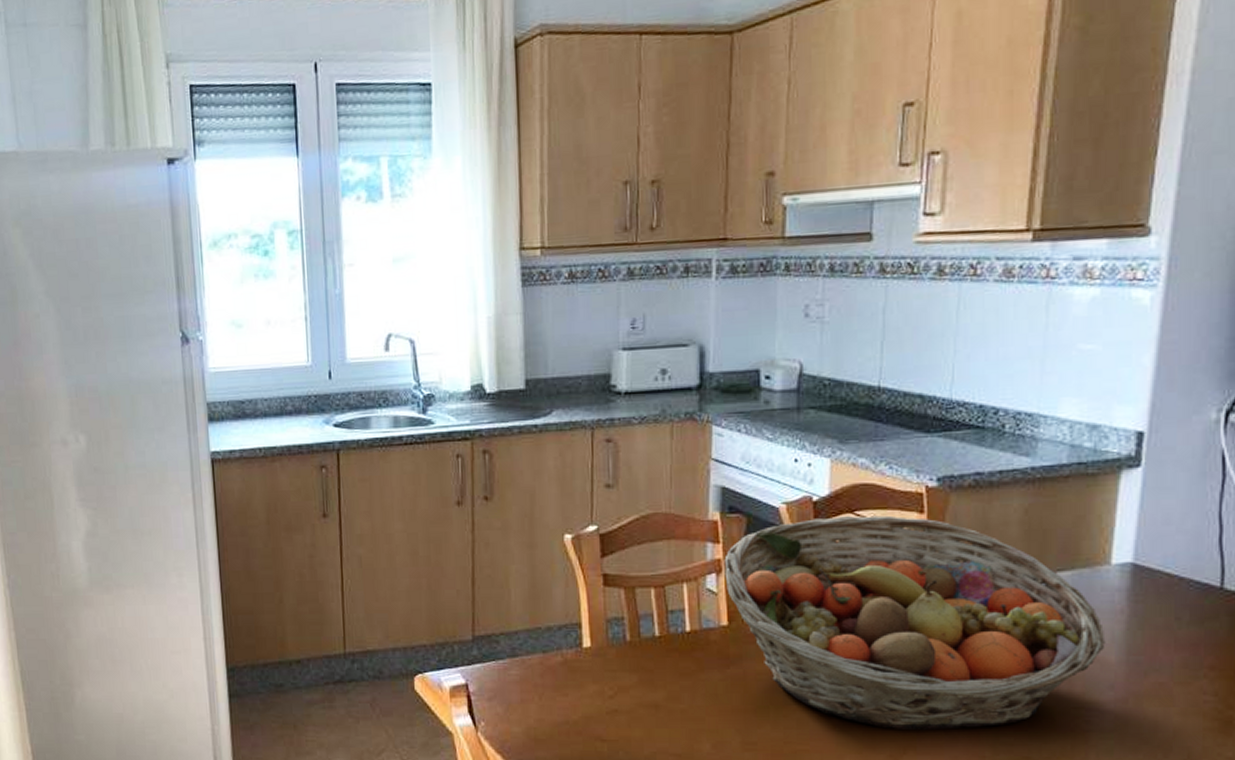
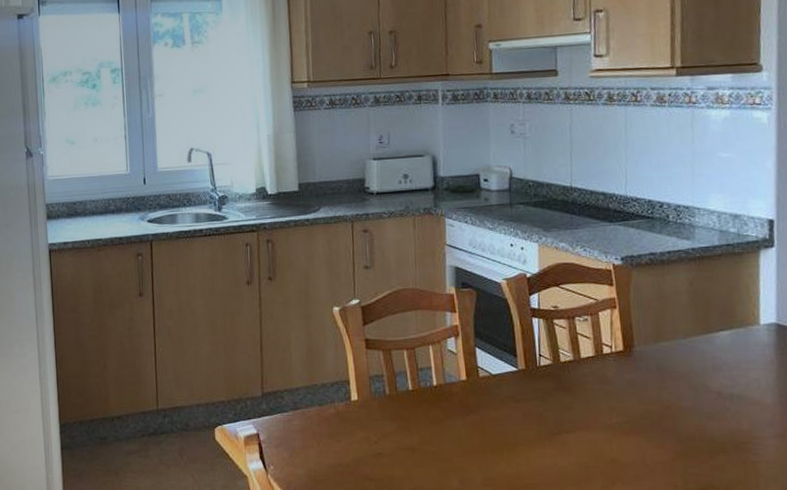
fruit basket: present [724,515,1106,731] -> none [460,288,763,465]

